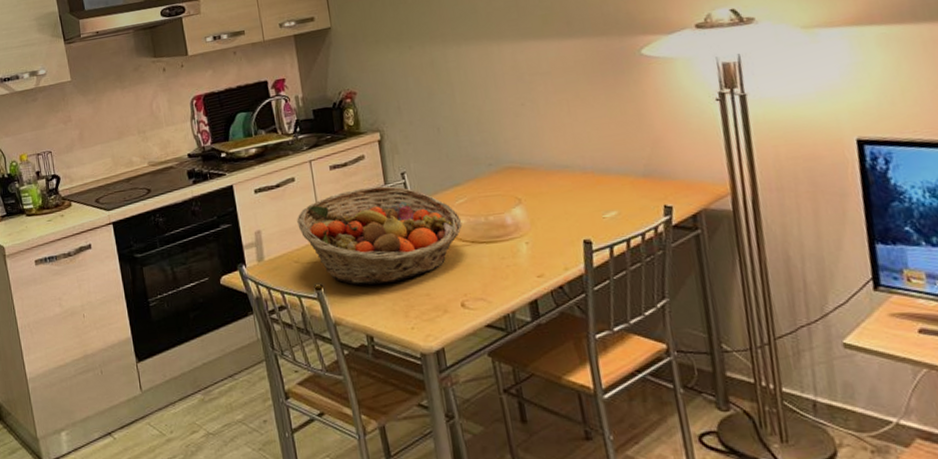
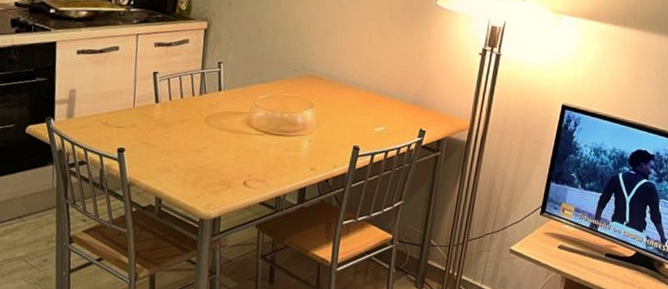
fruit basket: present [297,186,463,285] -> none [113,68,261,156]

